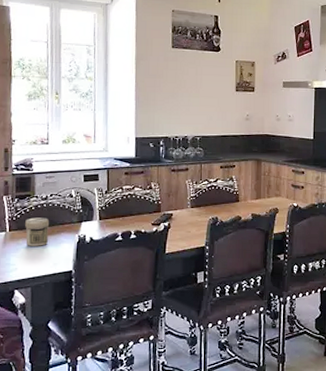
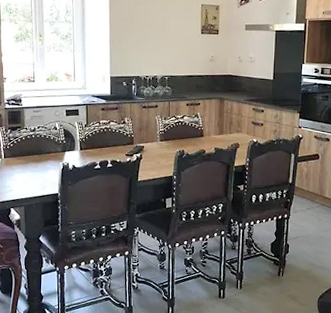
jar: present [25,217,50,246] -> none [17,147,38,172]

